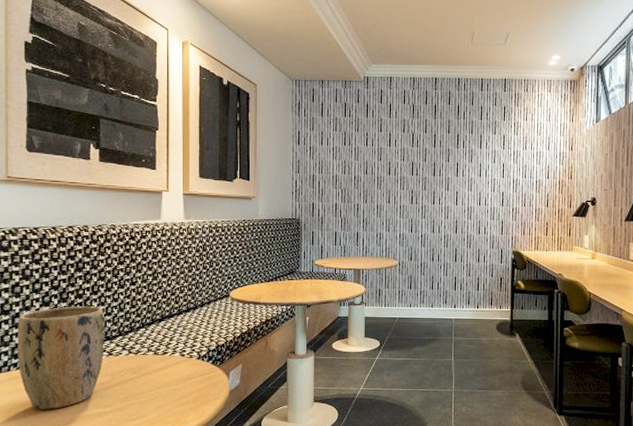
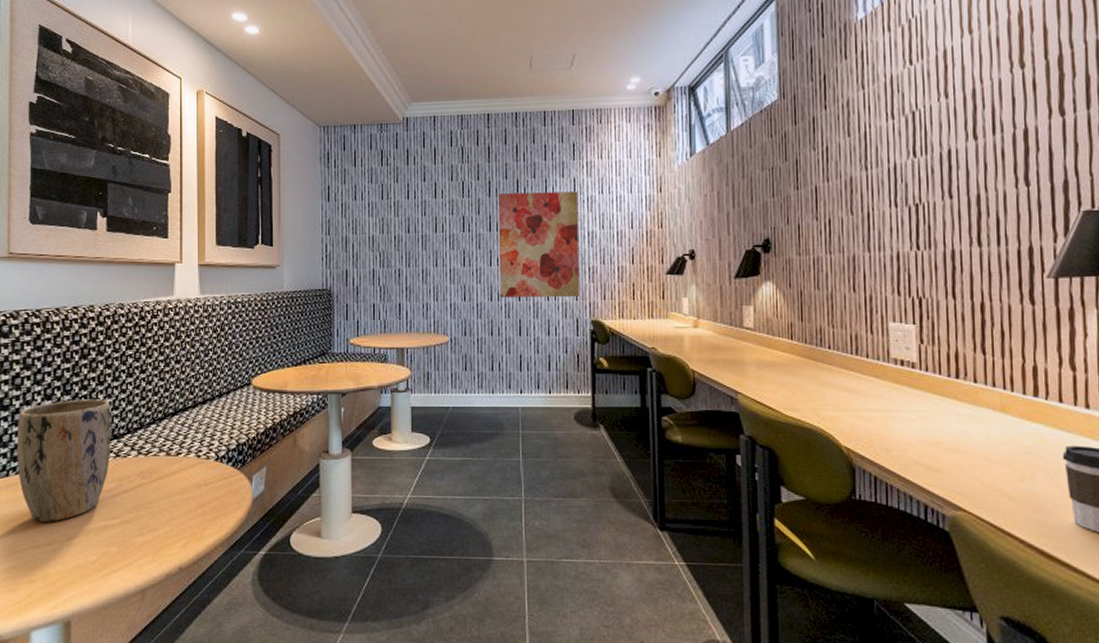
wall art: none [440,145,507,231] -> present [498,191,580,297]

